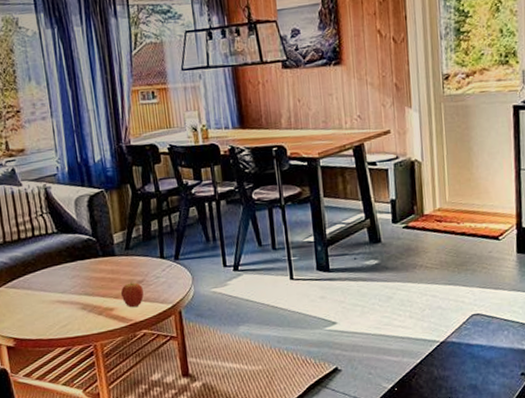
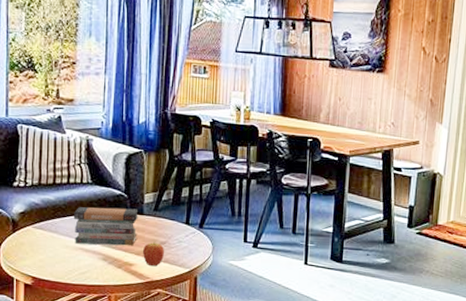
book stack: none [43,251,114,297] -> present [73,207,138,246]

